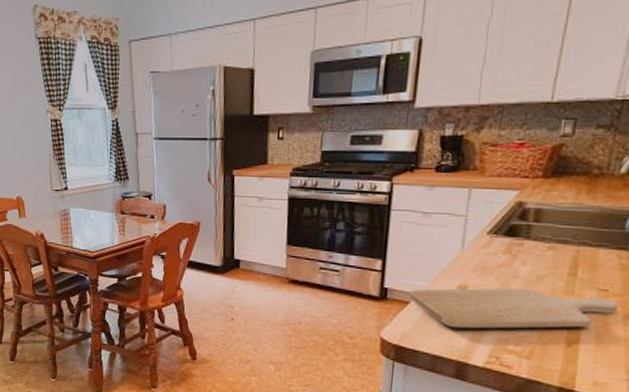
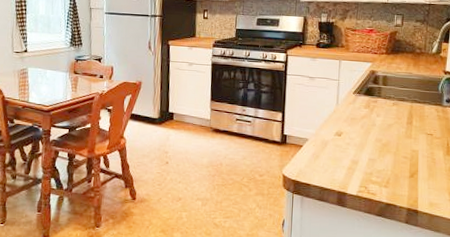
chopping board: present [408,287,618,329] -> none [302,133,439,166]

